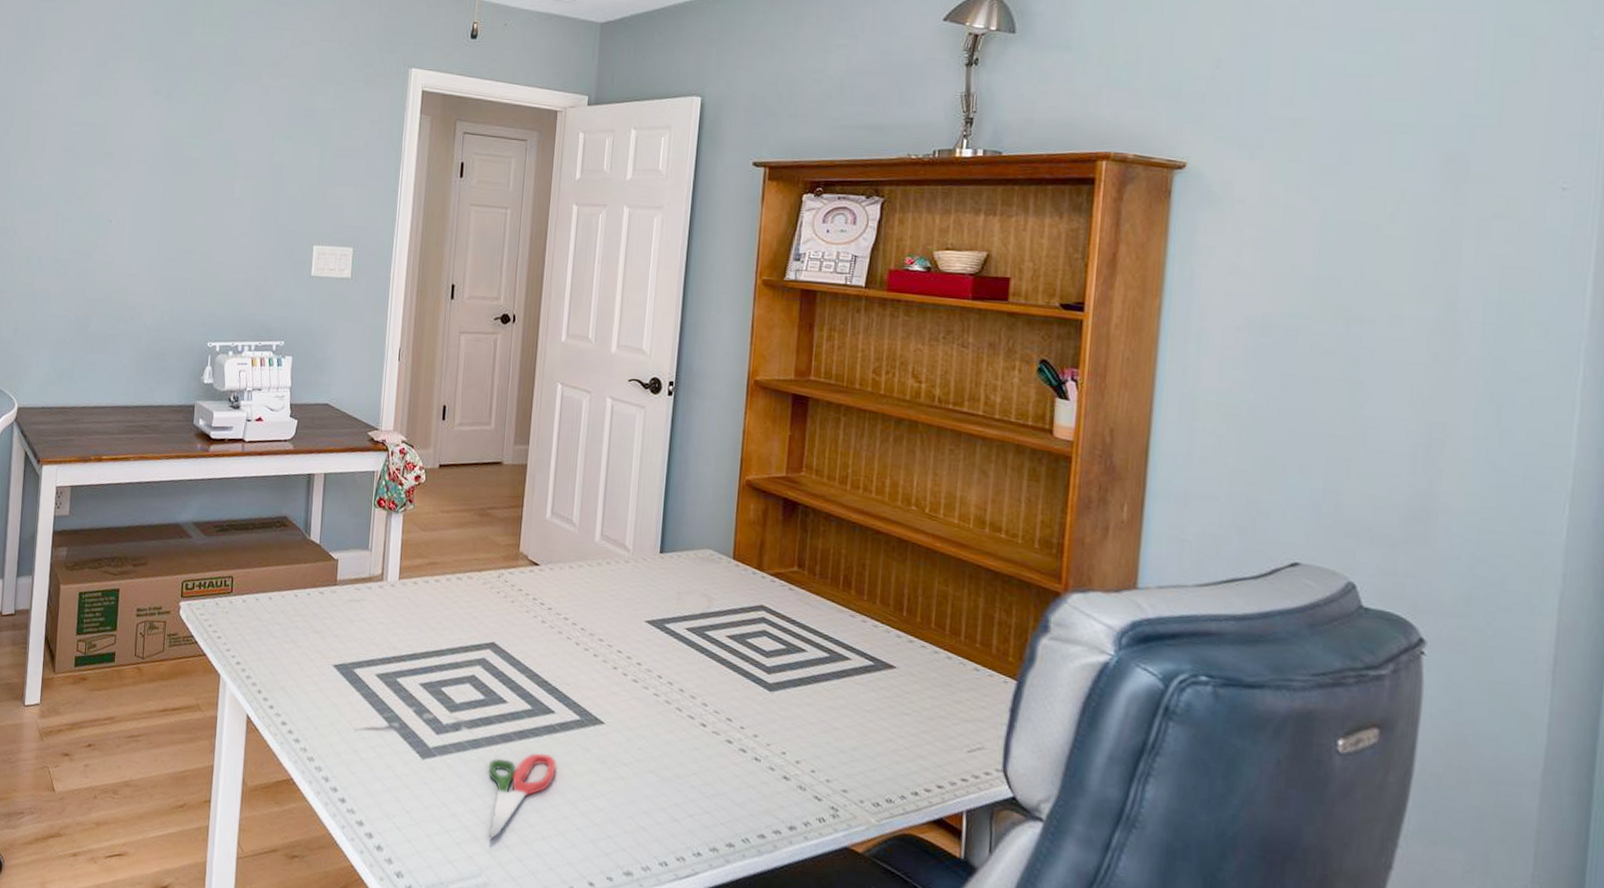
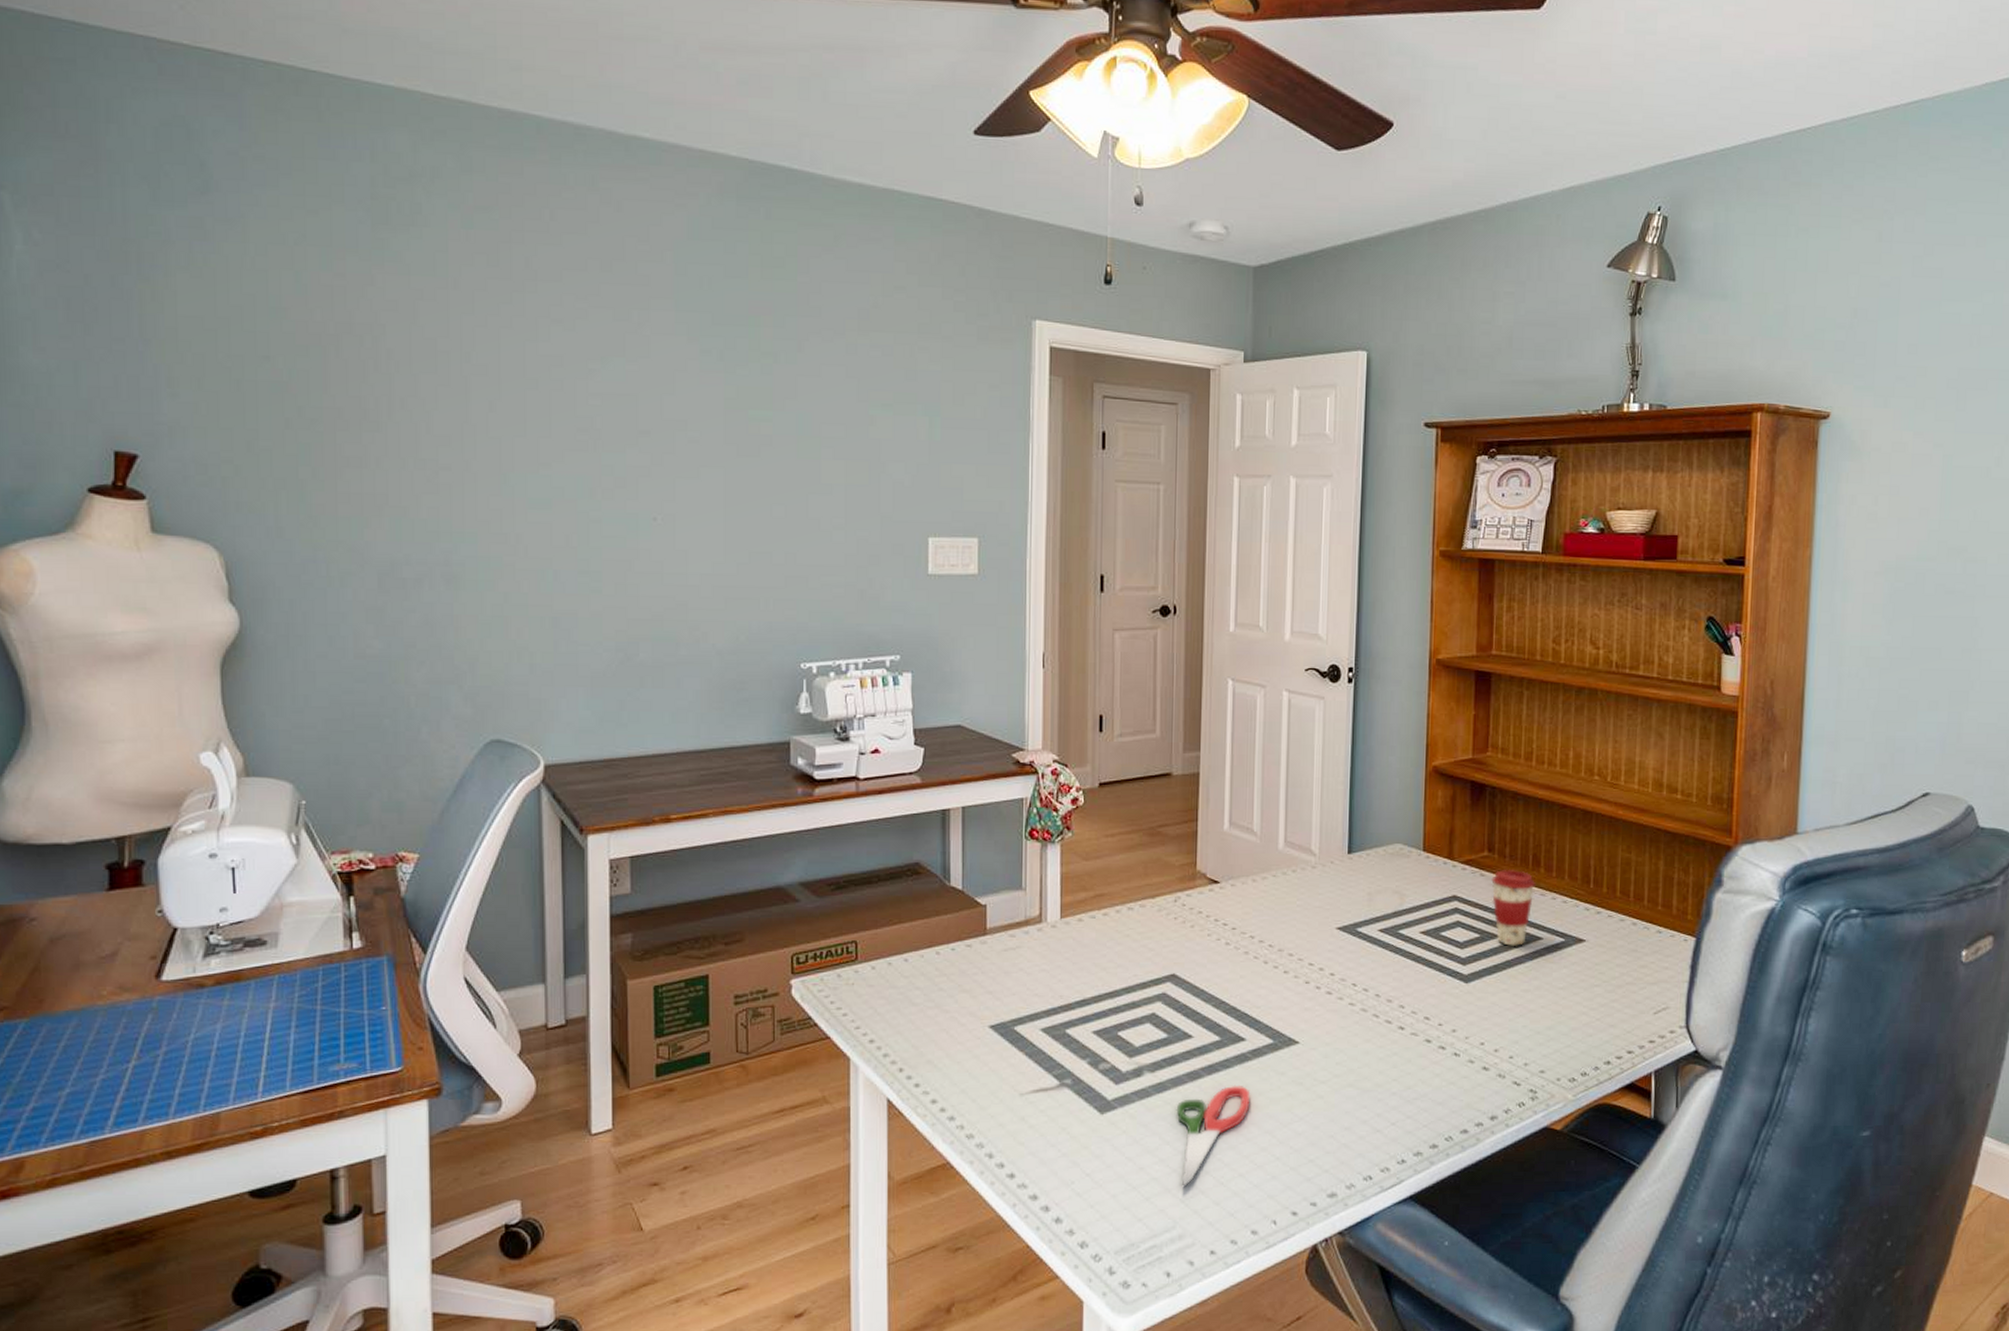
coffee cup: none [800,586,845,663] -> present [1491,869,1535,946]

